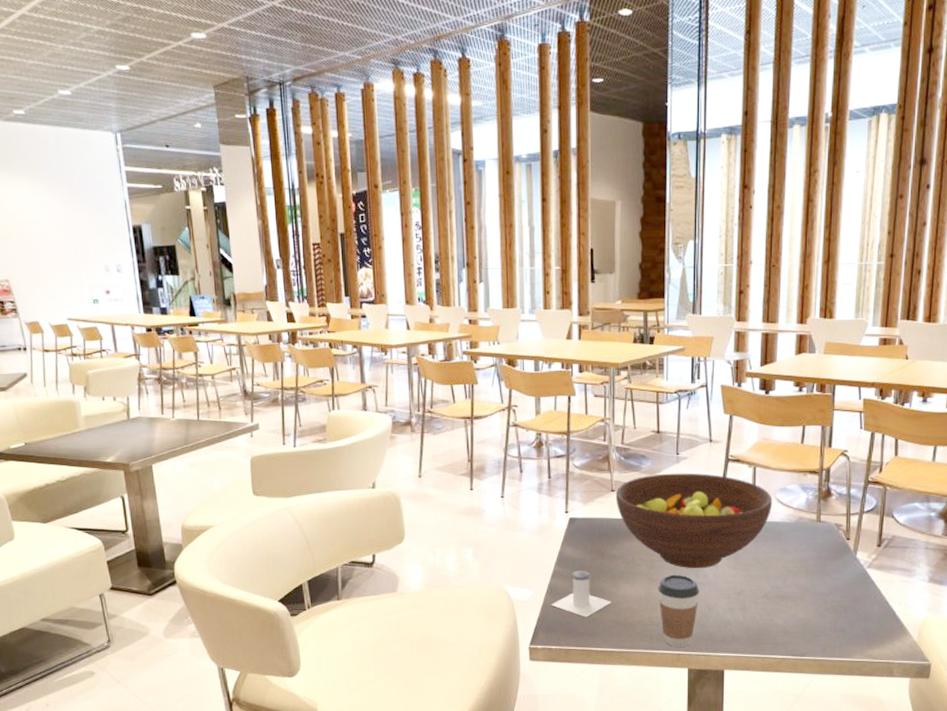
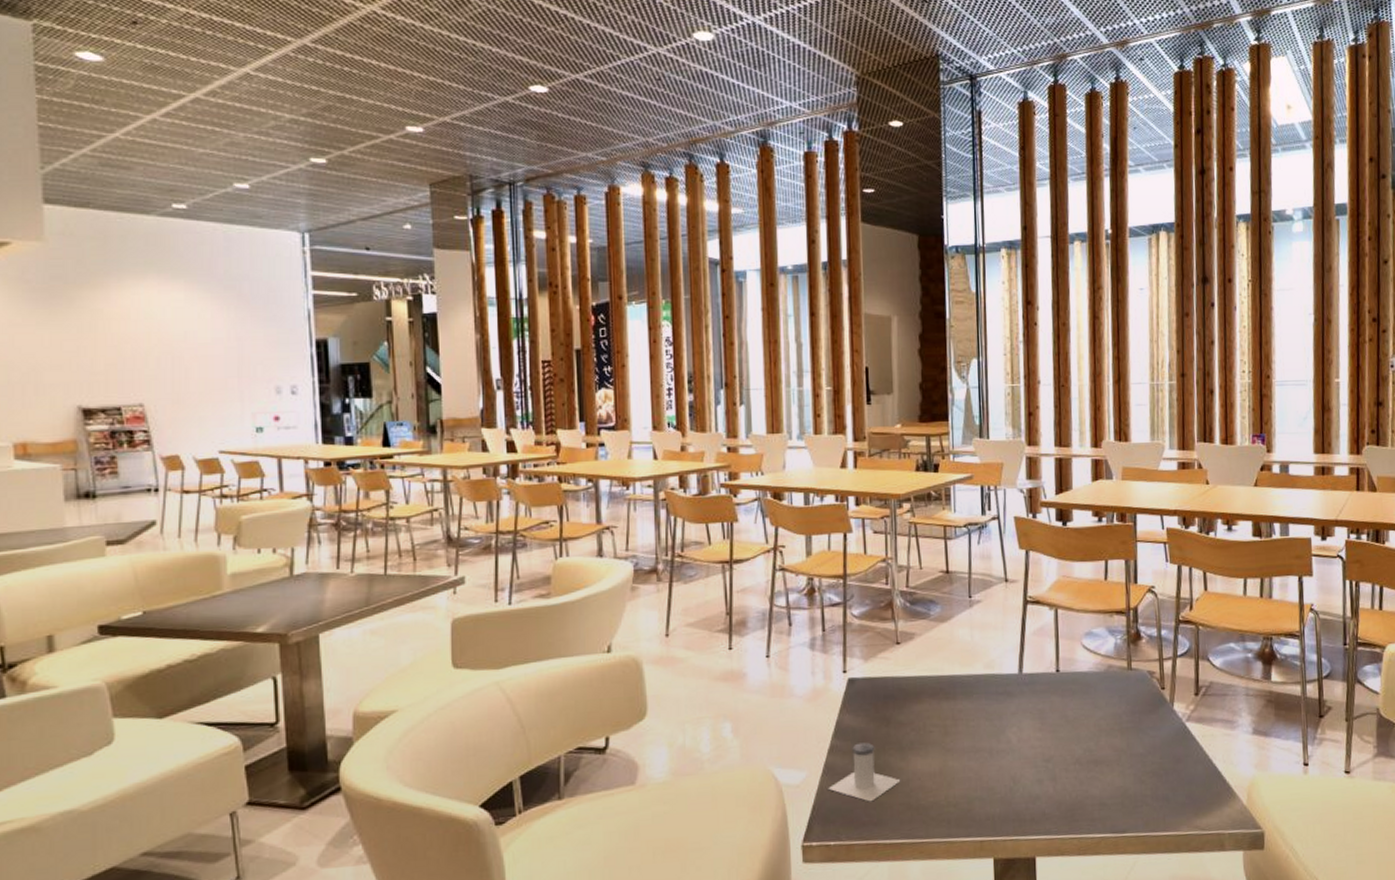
fruit bowl: present [615,473,773,569] -> none [901,618,1079,734]
coffee cup: present [658,574,700,647] -> none [954,741,1003,832]

